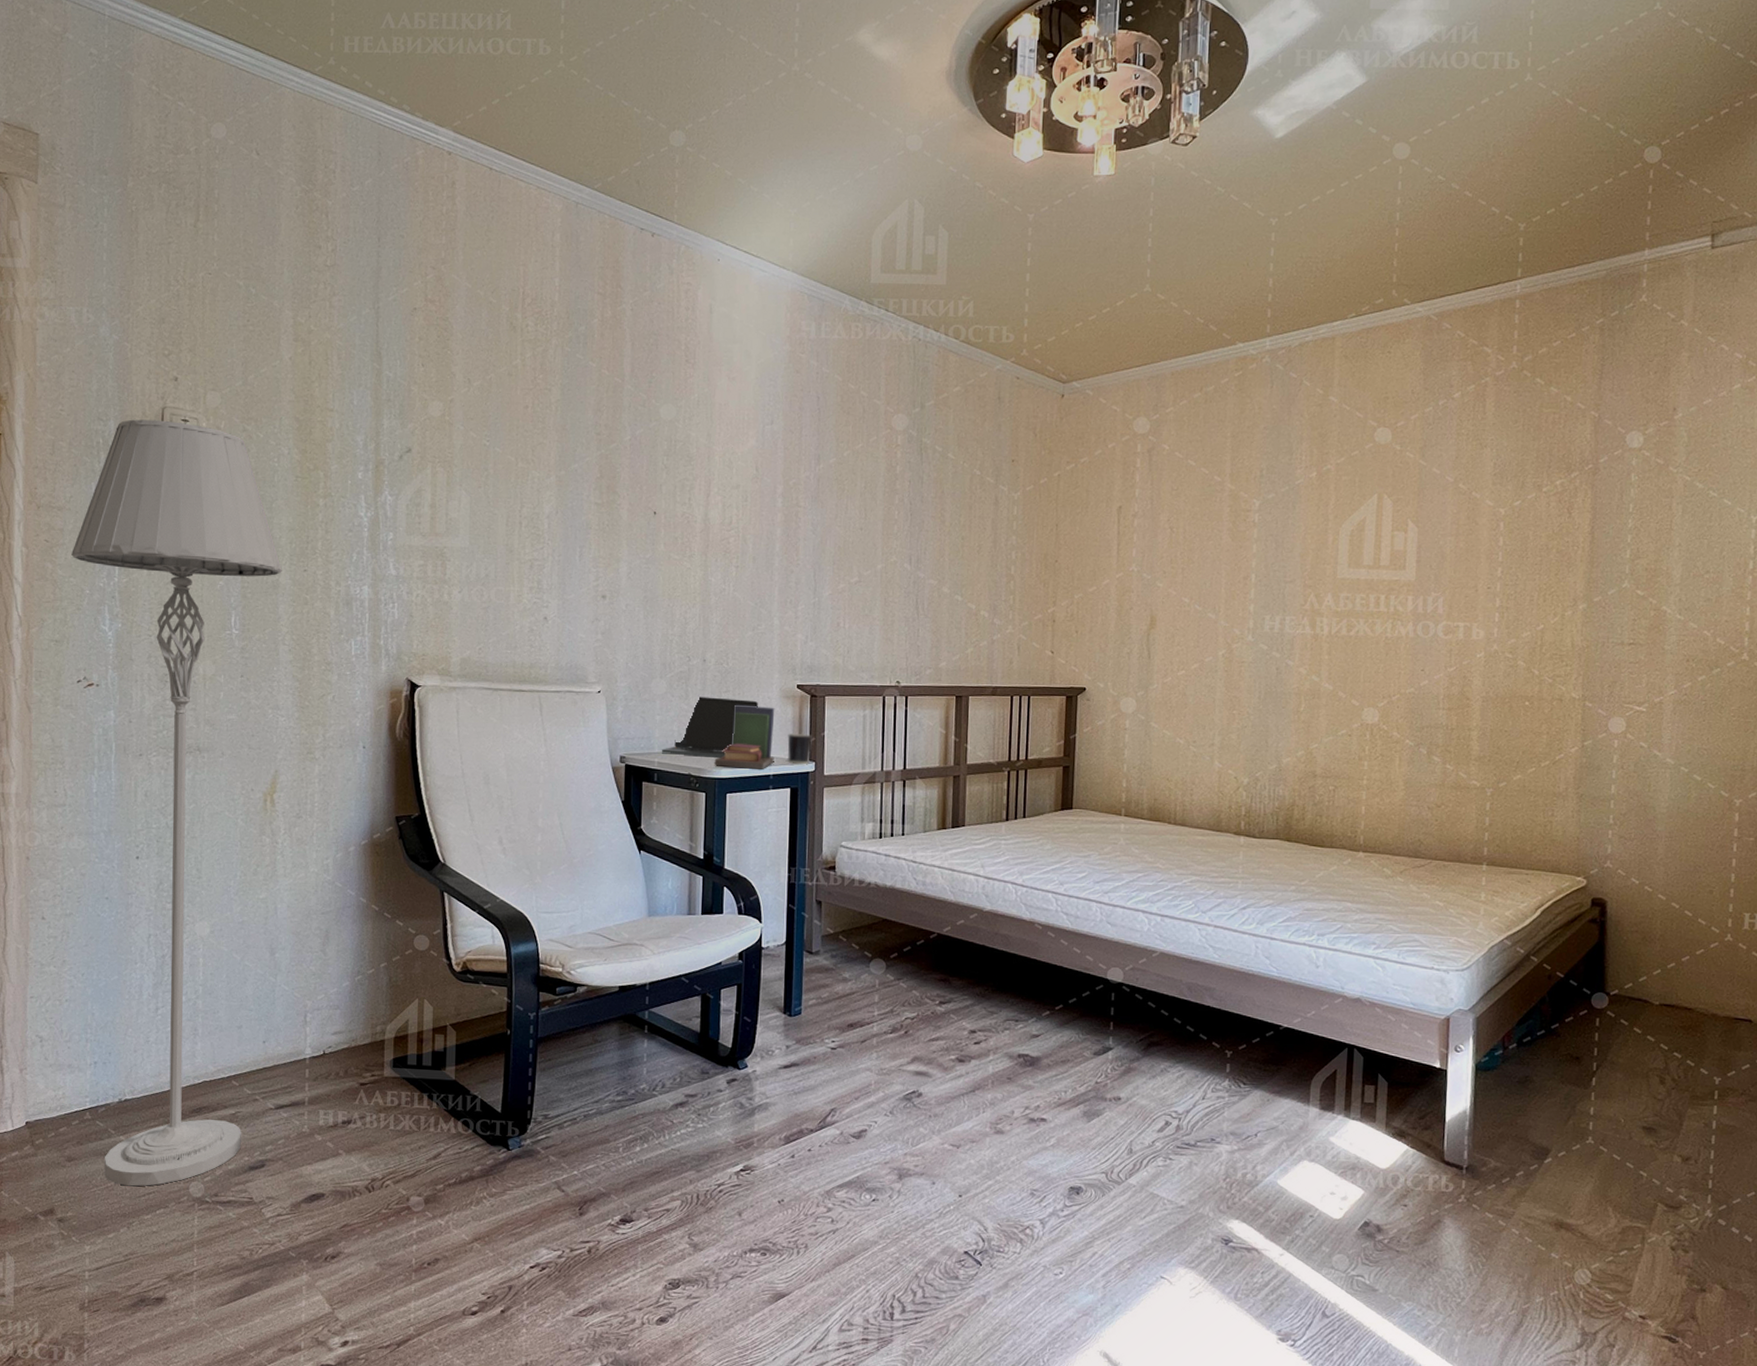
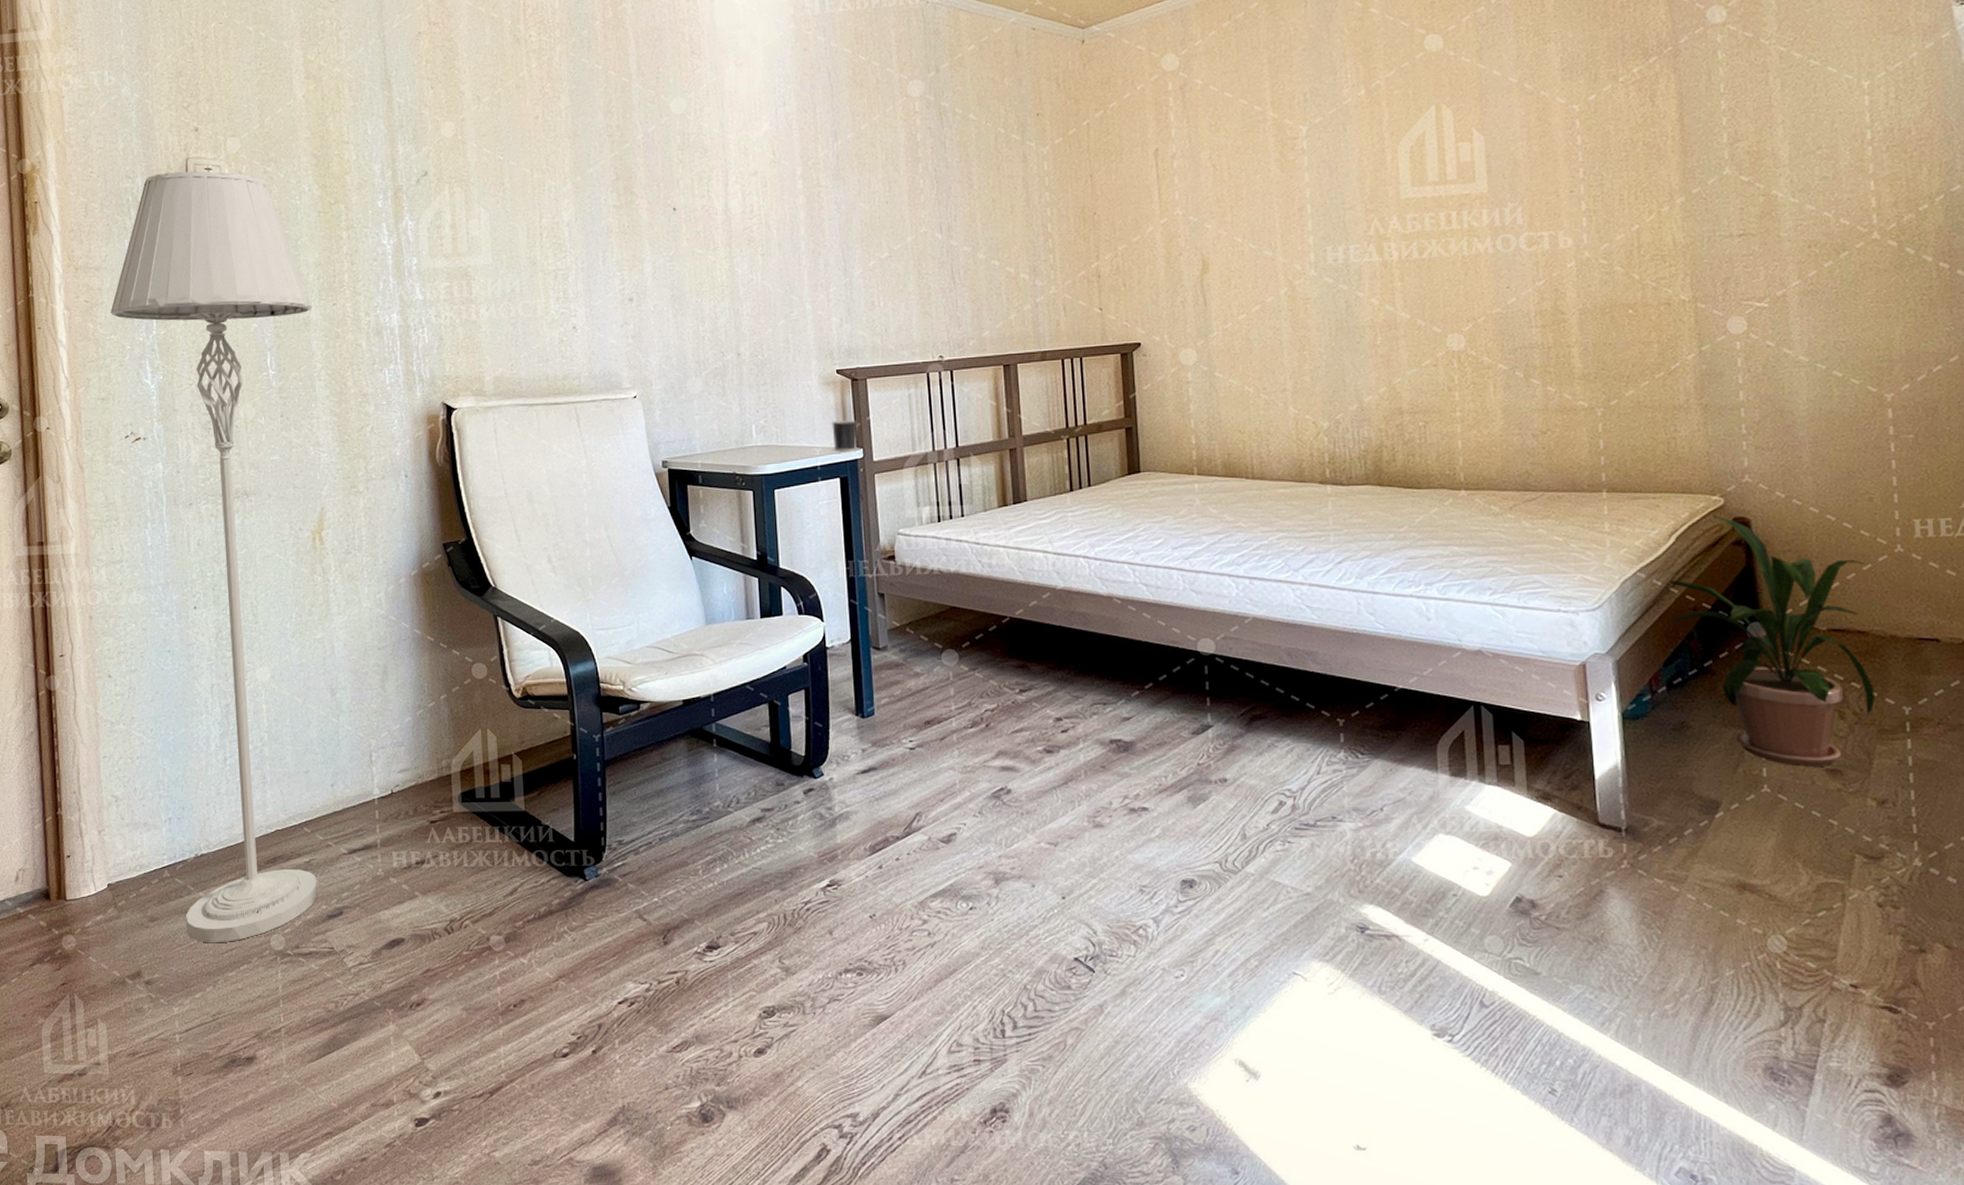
laptop: present [661,696,758,758] -> none [703,390,798,454]
book: present [714,704,775,769] -> none [758,395,821,462]
house plant: none [1526,894,1699,1124] -> present [1666,515,1875,767]

